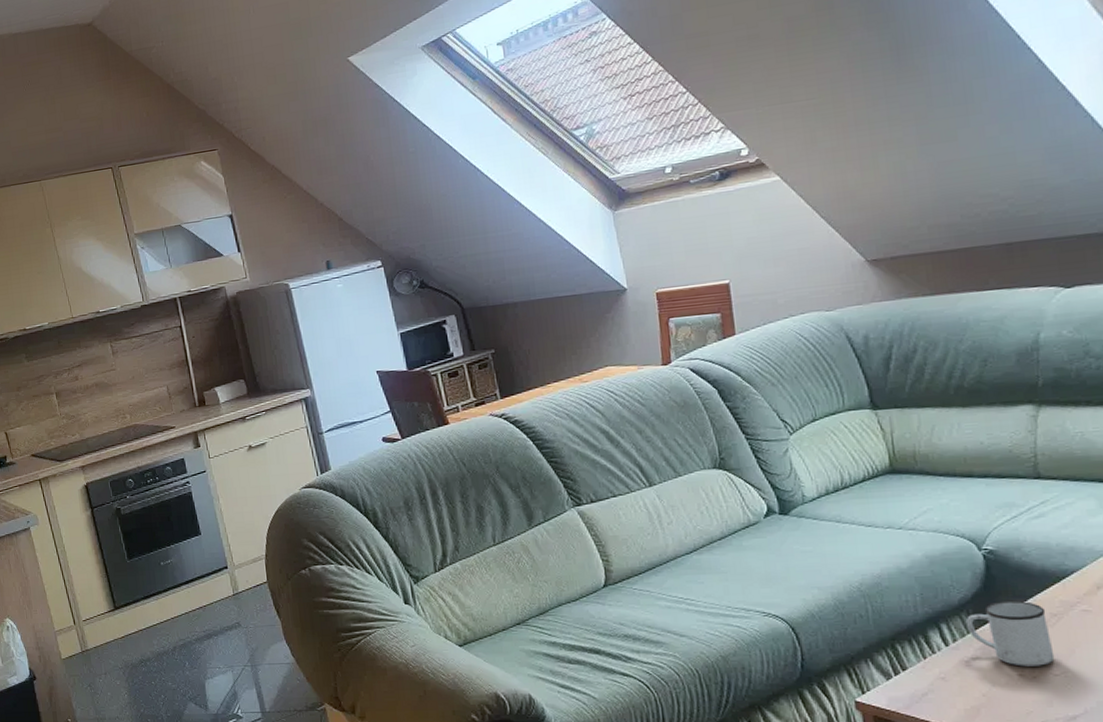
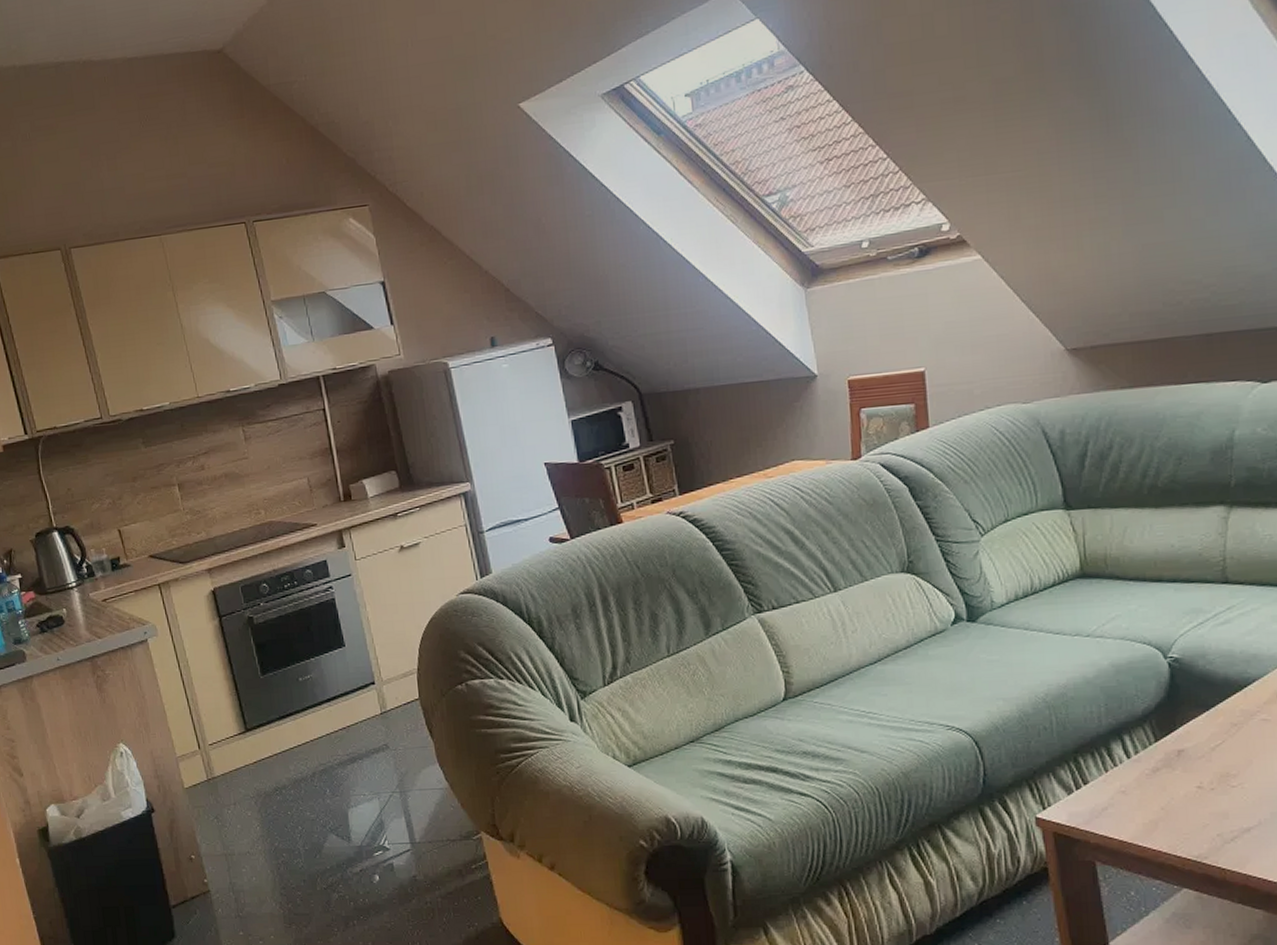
mug: present [967,600,1055,667] -> none [1149,710,1233,778]

